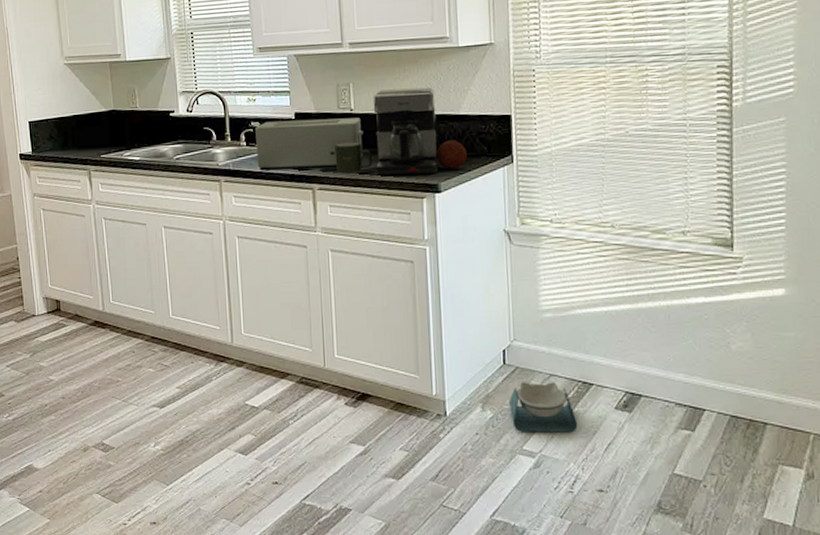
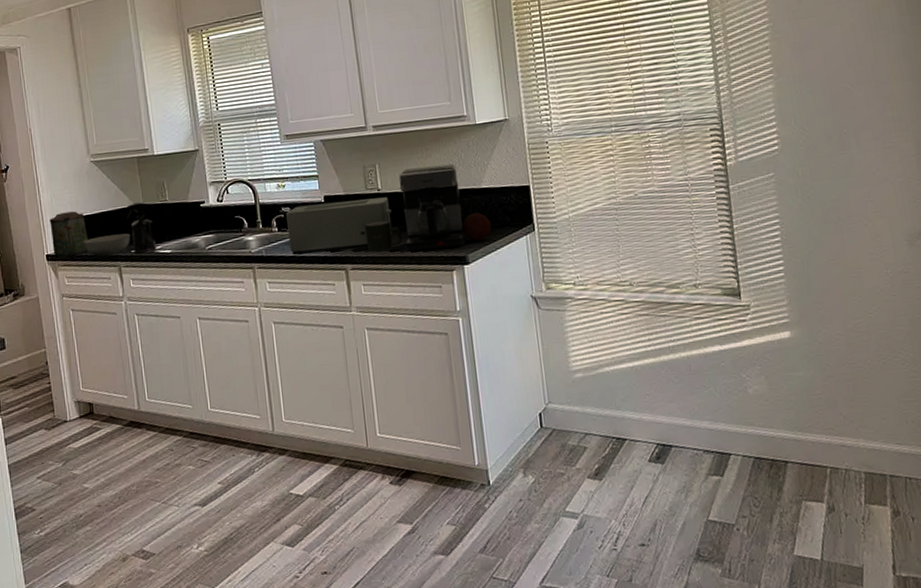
canister: none [23,112,59,158] -> present [49,211,88,258]
bowl: none [55,138,101,160] -> present [83,233,131,258]
spray bottle: none [97,107,126,160] -> present [126,202,157,255]
pet bowl: present [508,382,578,433] -> none [548,441,616,494]

